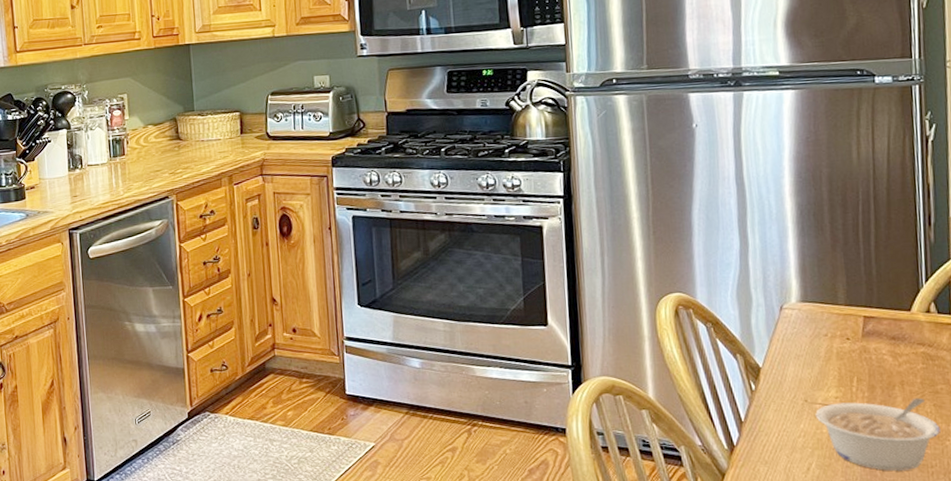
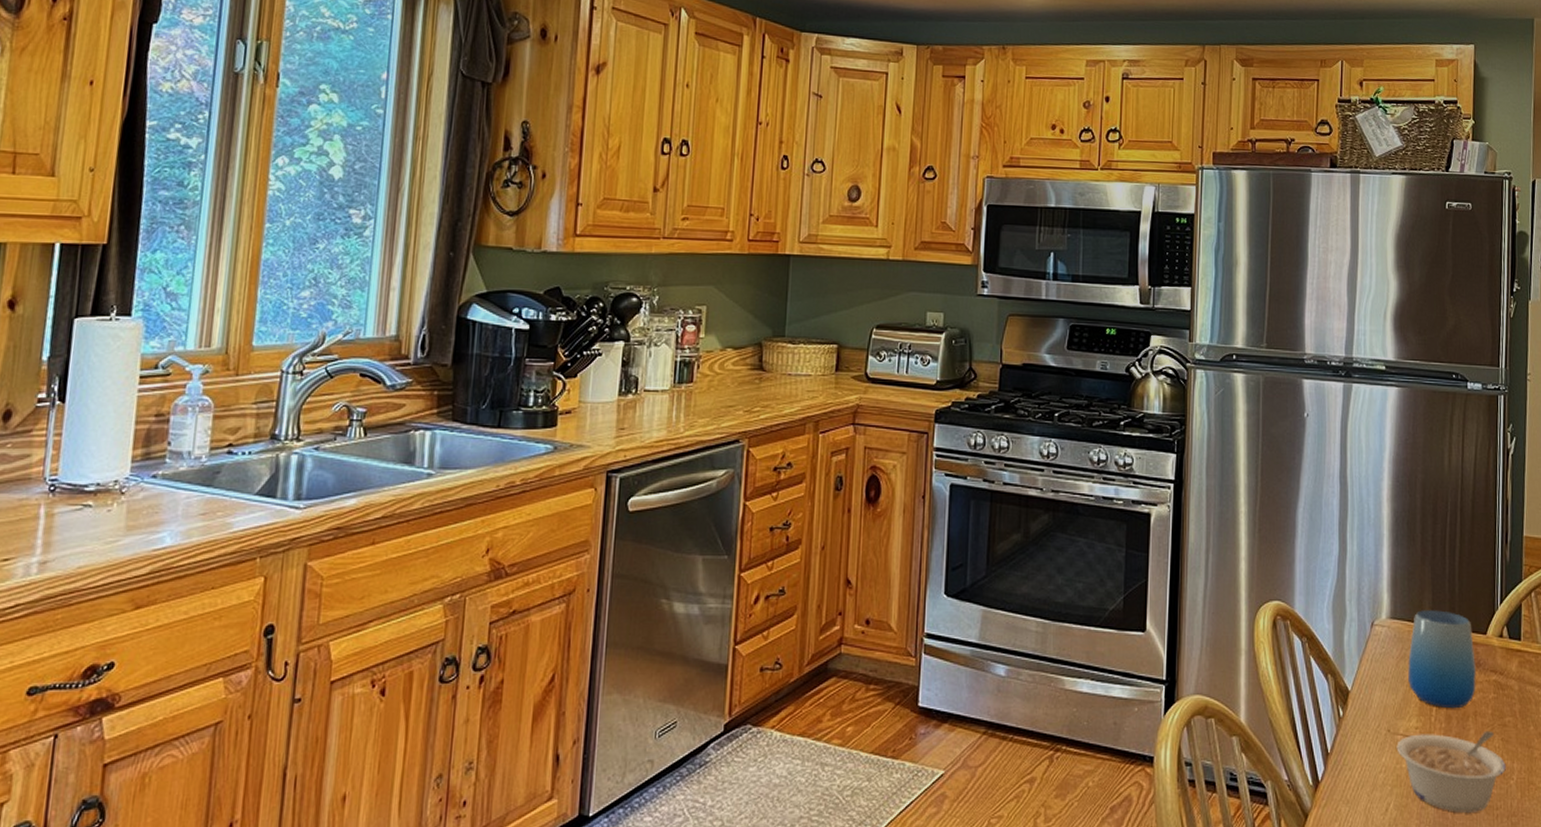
cup: none [823,291,902,380] -> present [1408,610,1476,709]

